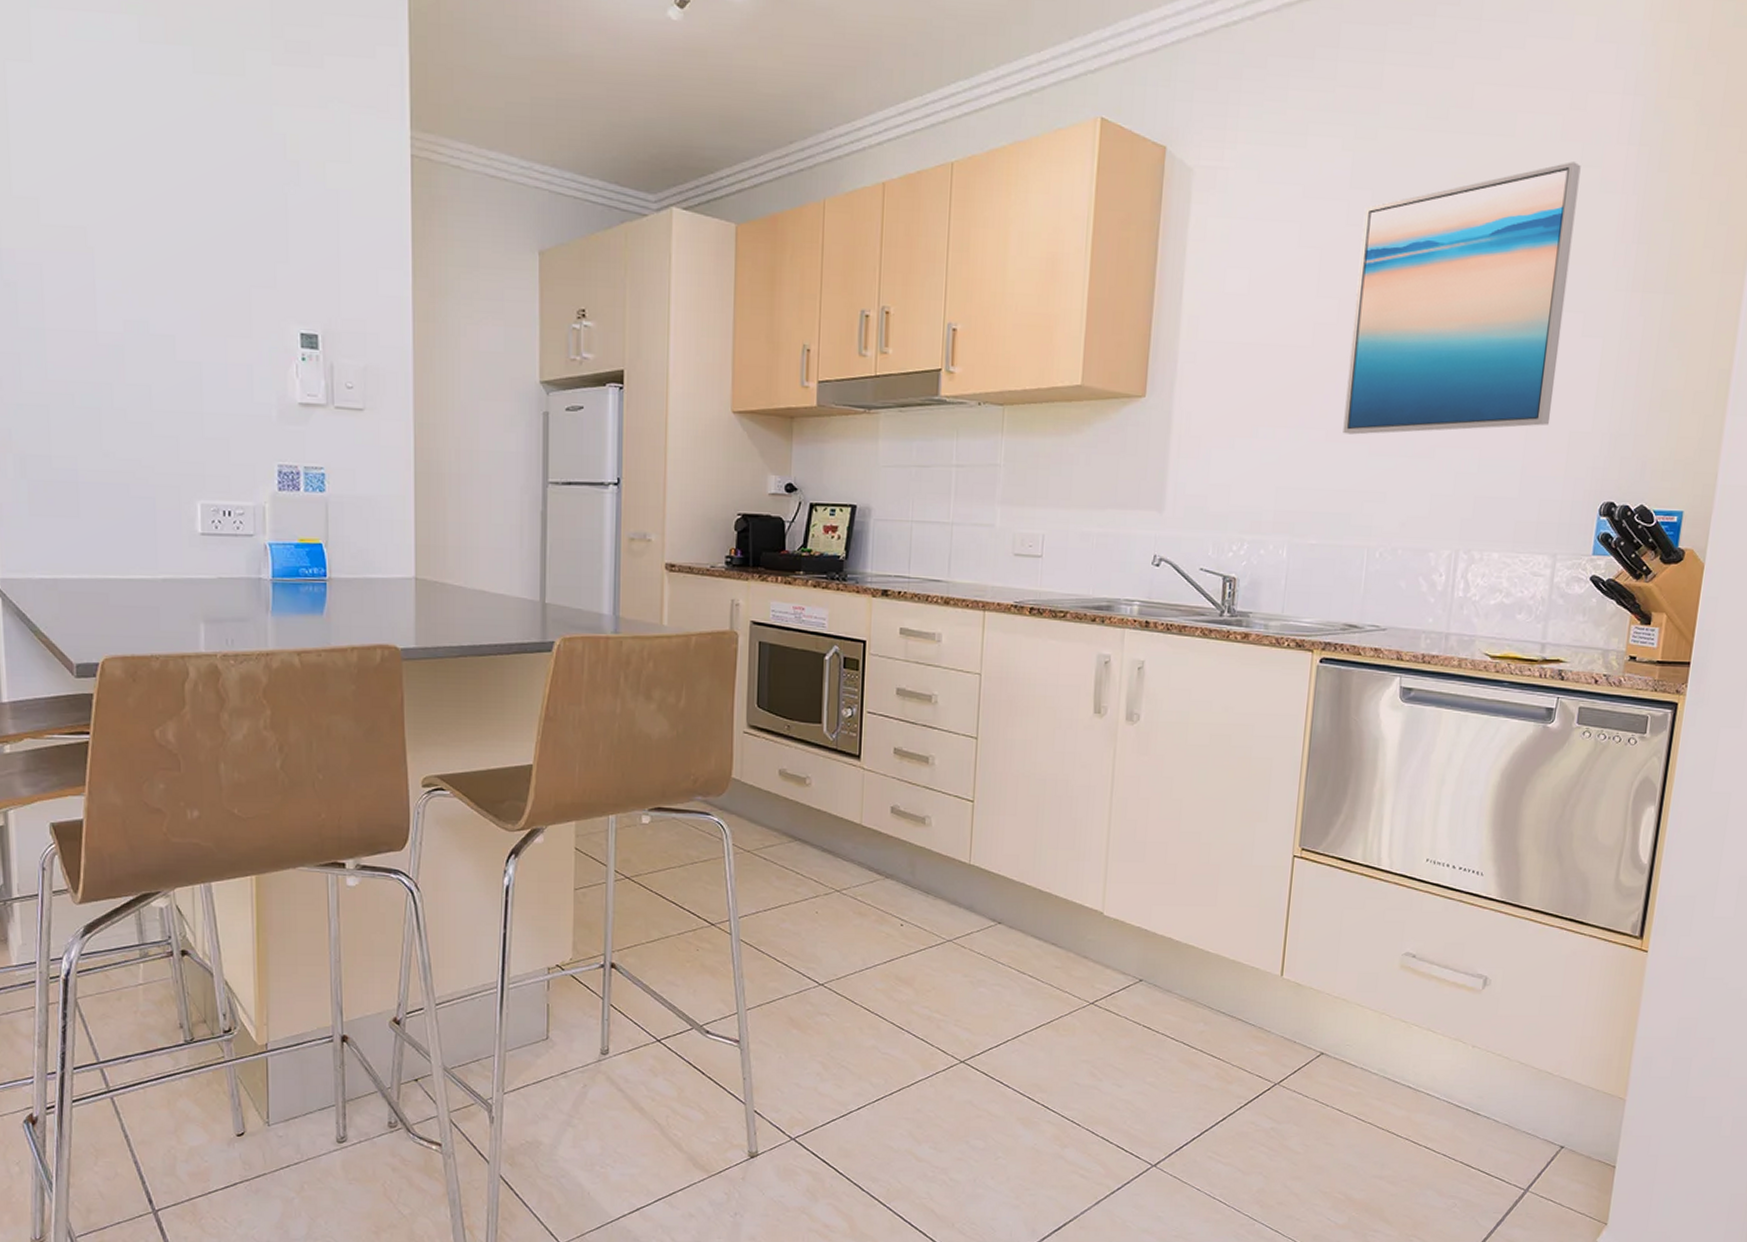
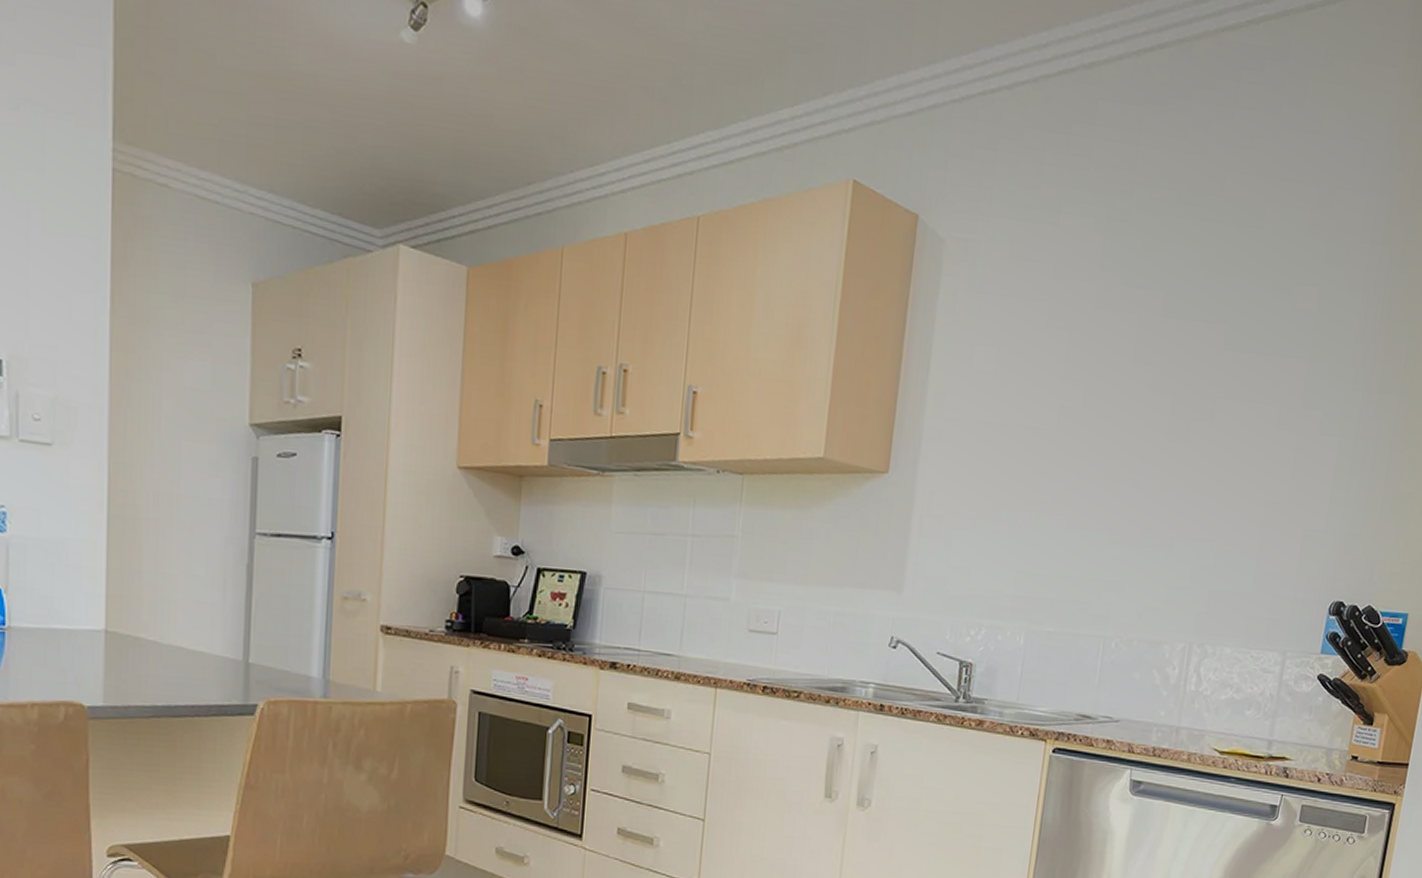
wall art: present [1343,162,1581,435] -> none [1084,257,1326,523]

